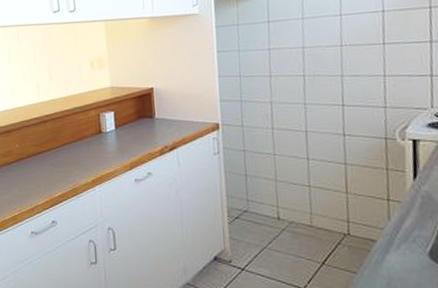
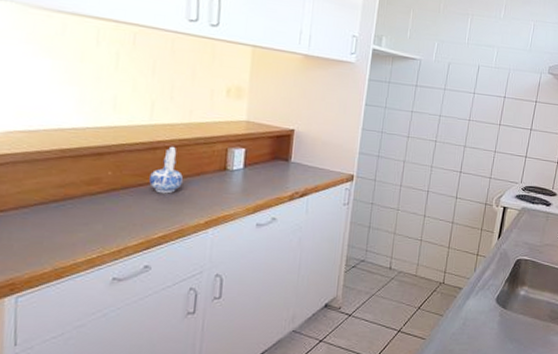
ceramic pitcher: none [45,118,70,159] -> present [149,146,184,194]

